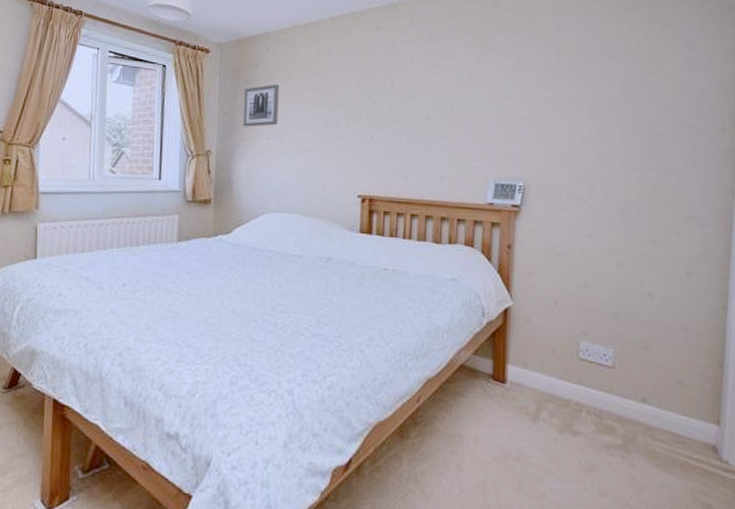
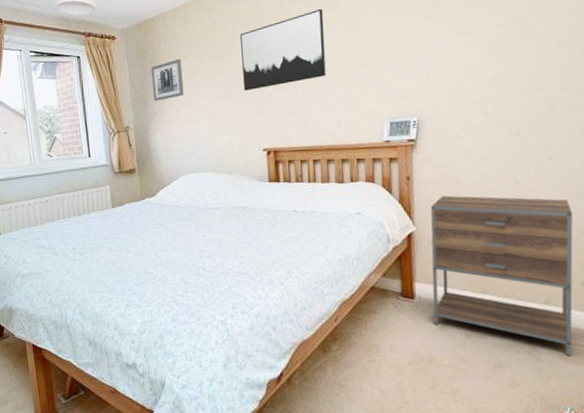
wall art: none [343,54,436,129] -> present [240,8,326,91]
nightstand: none [524,270,674,465] -> present [430,195,573,357]

